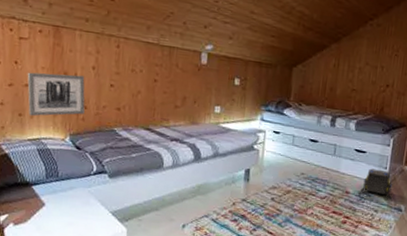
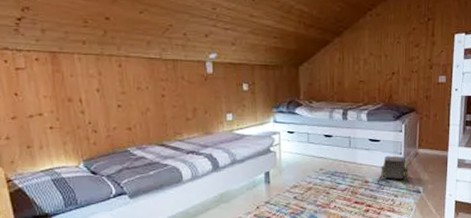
wall art: present [27,72,85,117] -> none [29,100,95,147]

